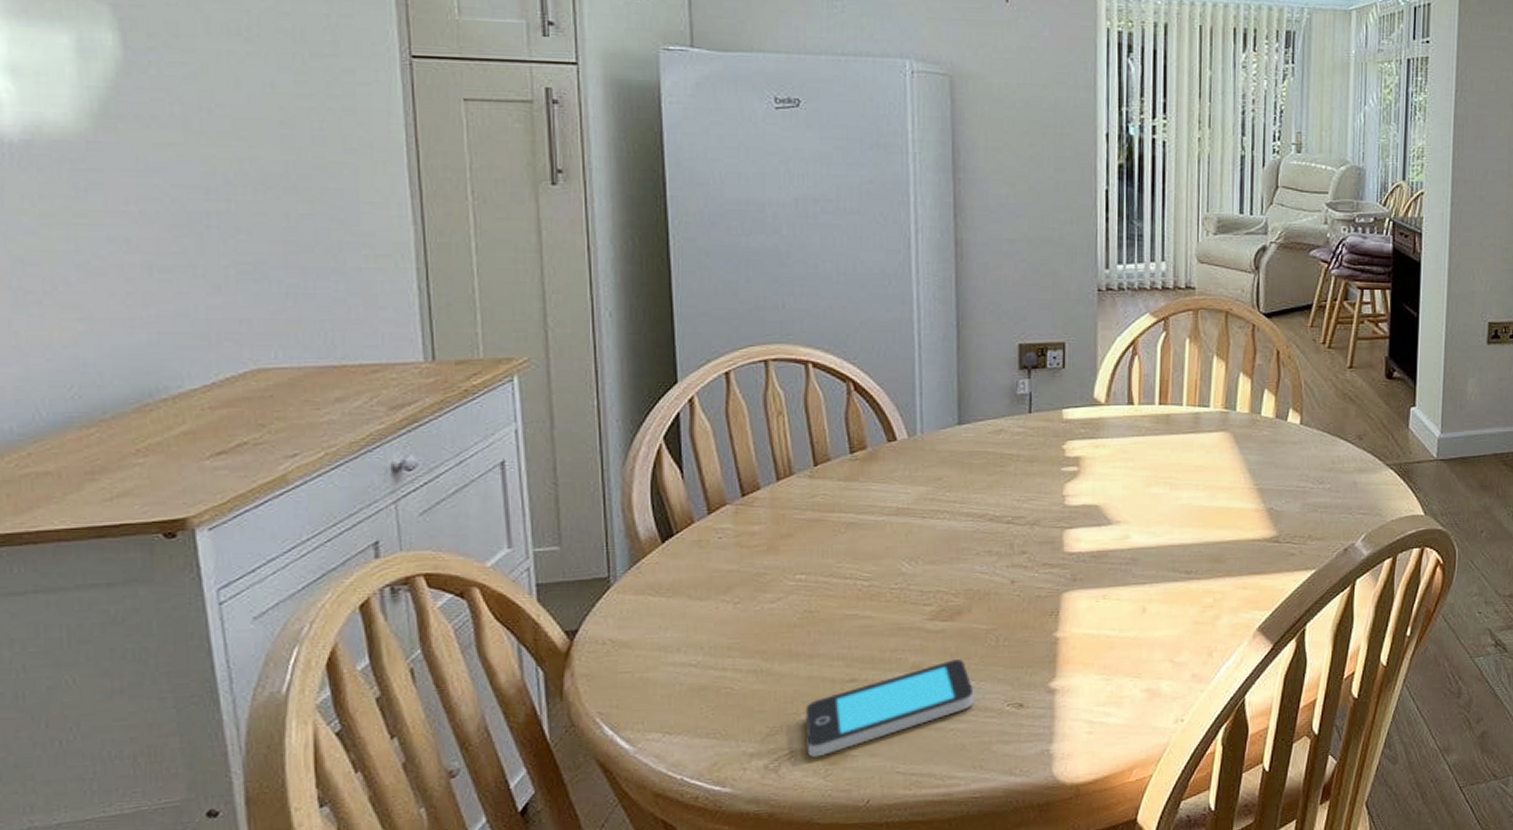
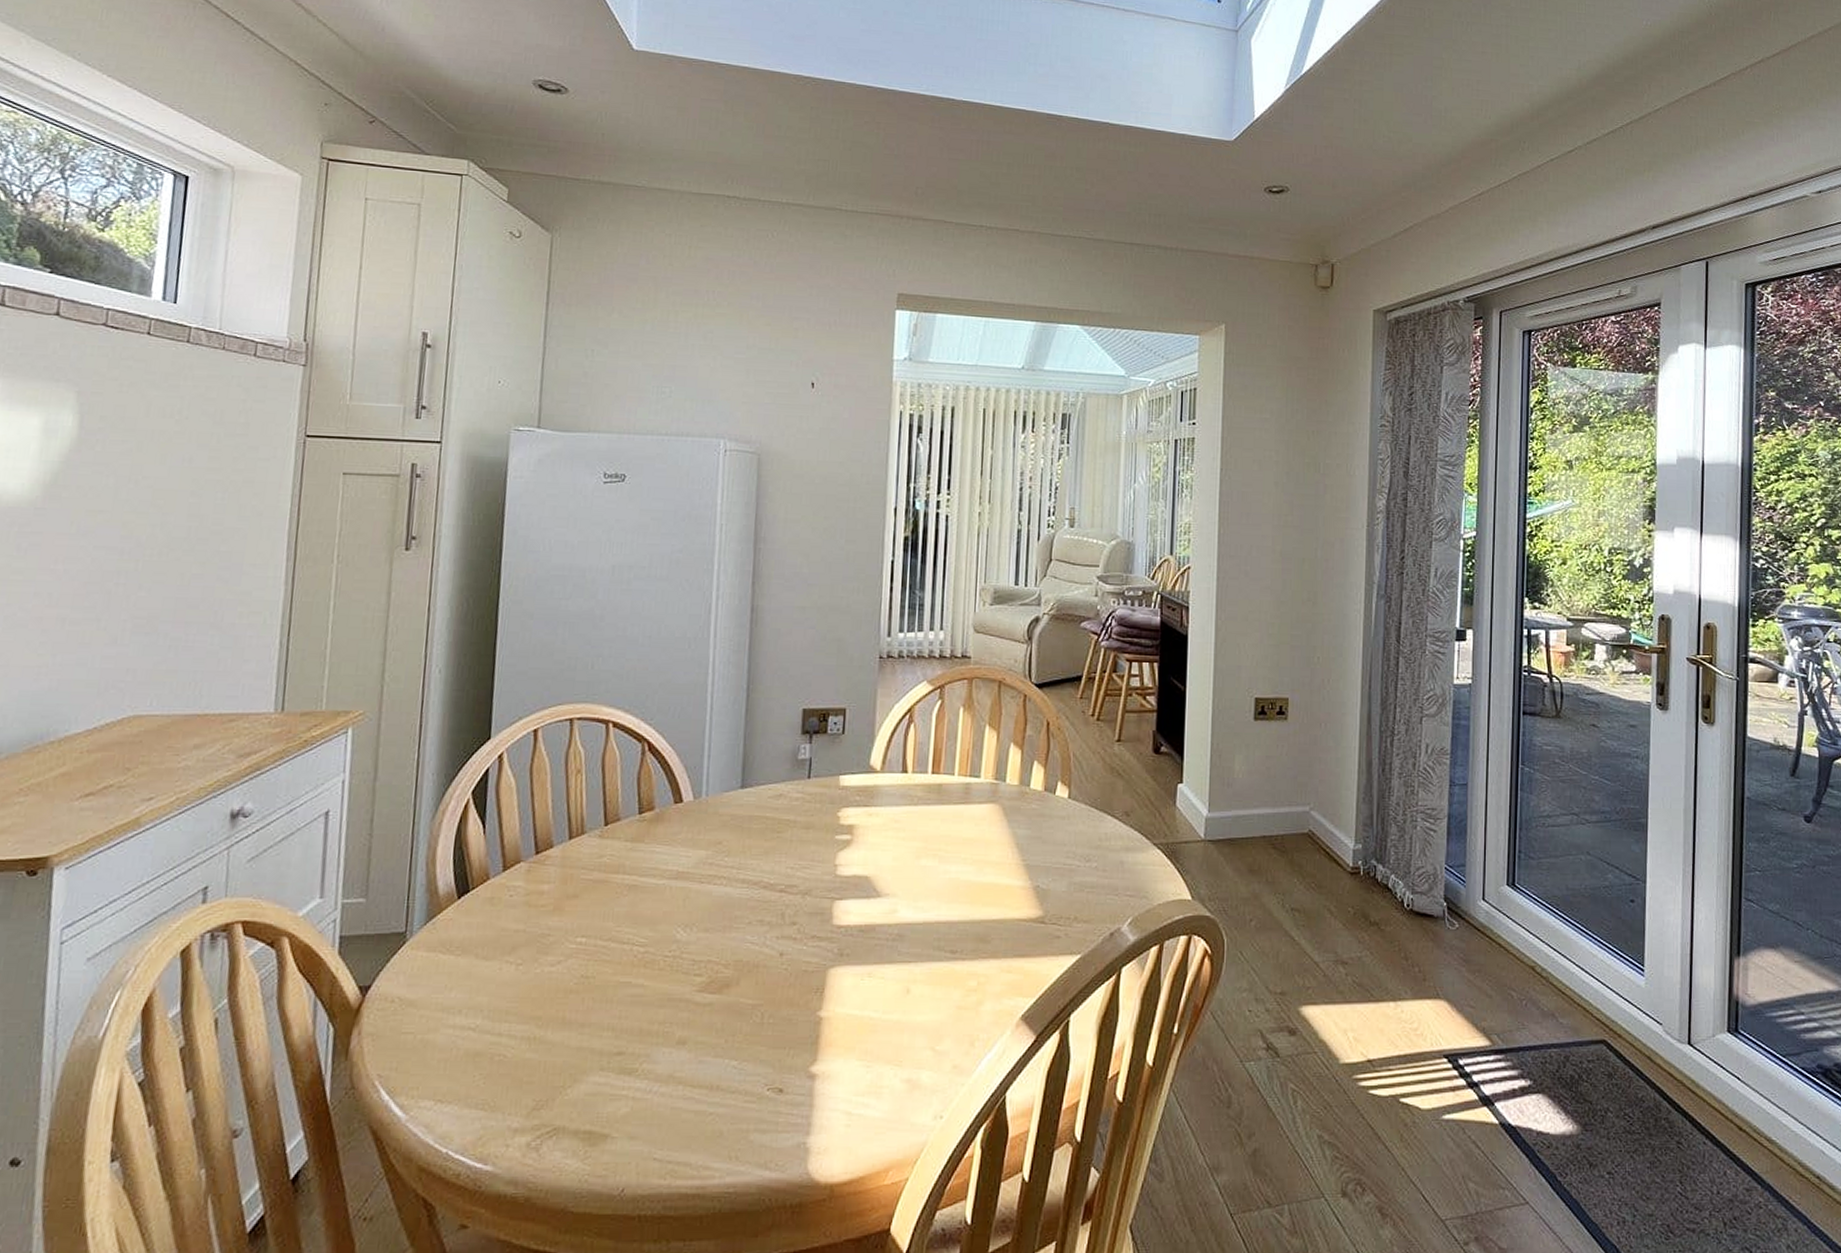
smartphone: present [805,659,974,758] -> none [569,1036,736,1137]

